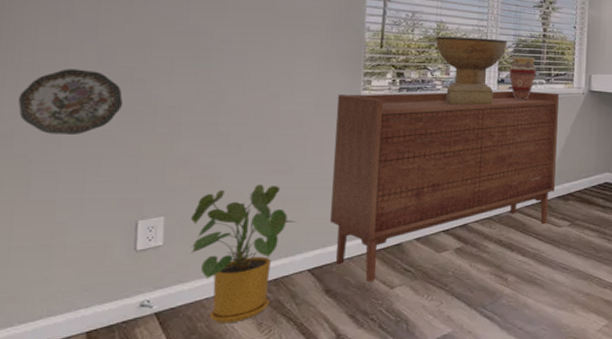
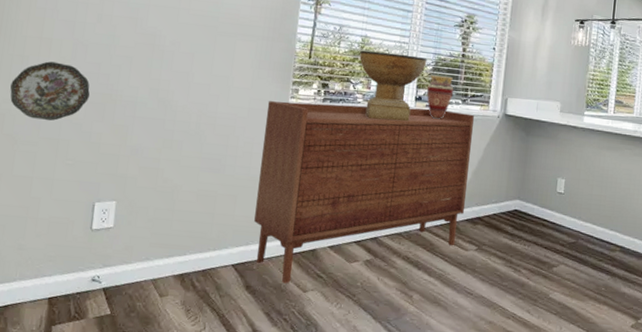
house plant: present [190,185,296,324] -> none [135,180,224,306]

